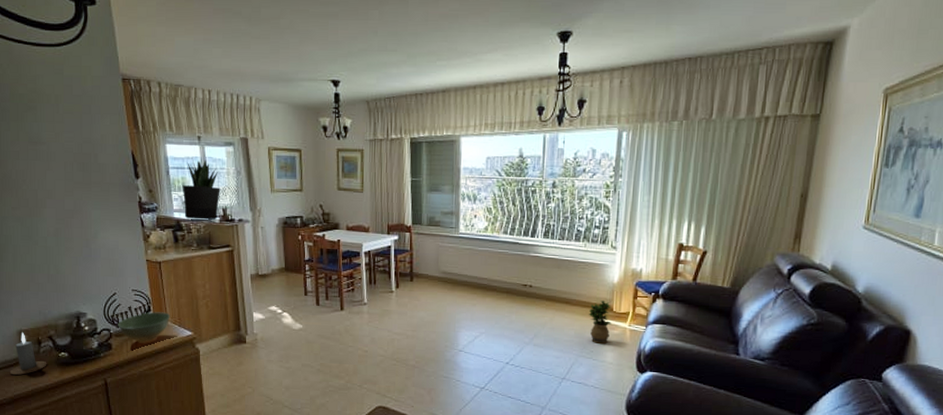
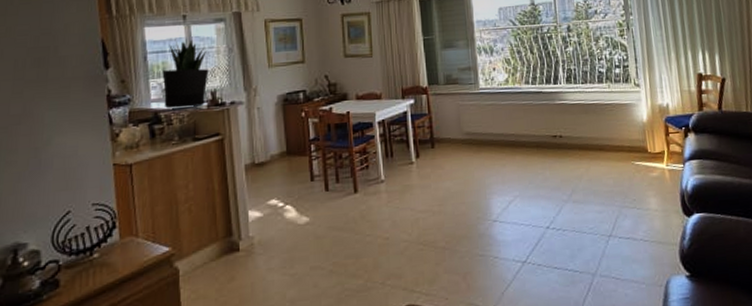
bowl: present [118,312,171,344] -> none [70,227,142,273]
potted plant: present [588,300,611,344] -> none [623,142,649,190]

